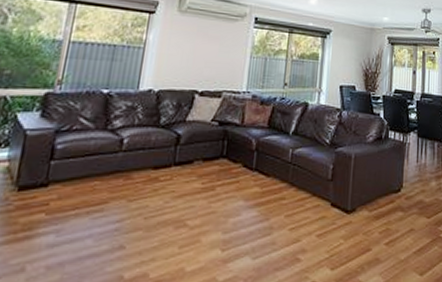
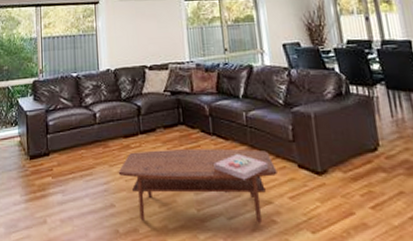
coffee table: none [137,184,311,264] -> present [118,148,278,223]
decorative box: none [249,191,304,218] -> present [213,154,269,180]

